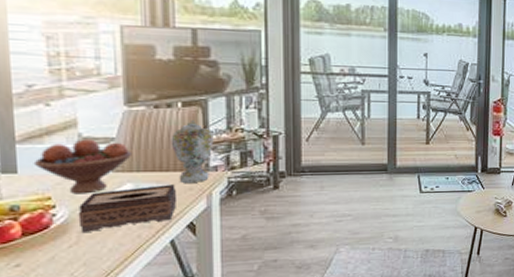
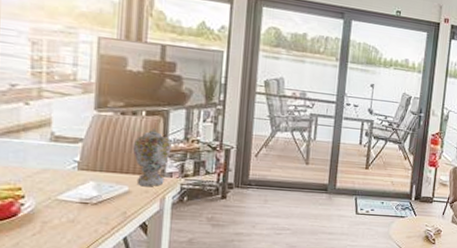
fruit bowl: present [33,139,133,195] -> none [9,137,98,188]
tissue box: present [78,184,178,234] -> none [43,185,134,224]

